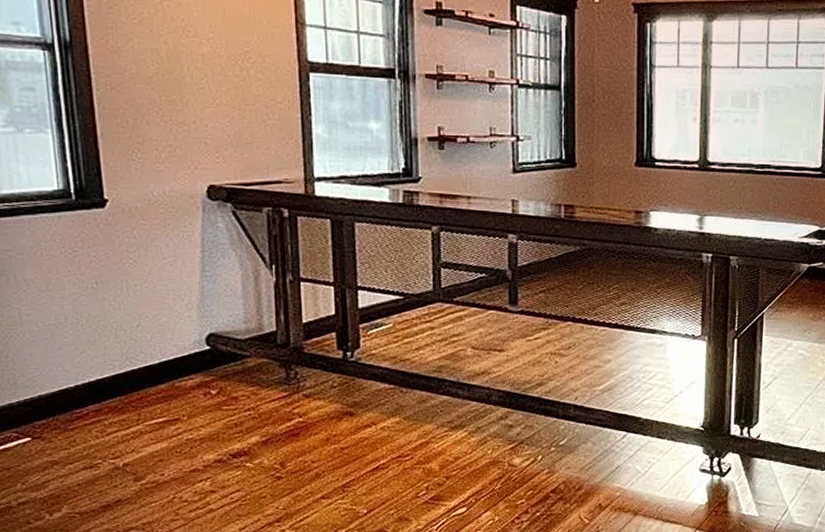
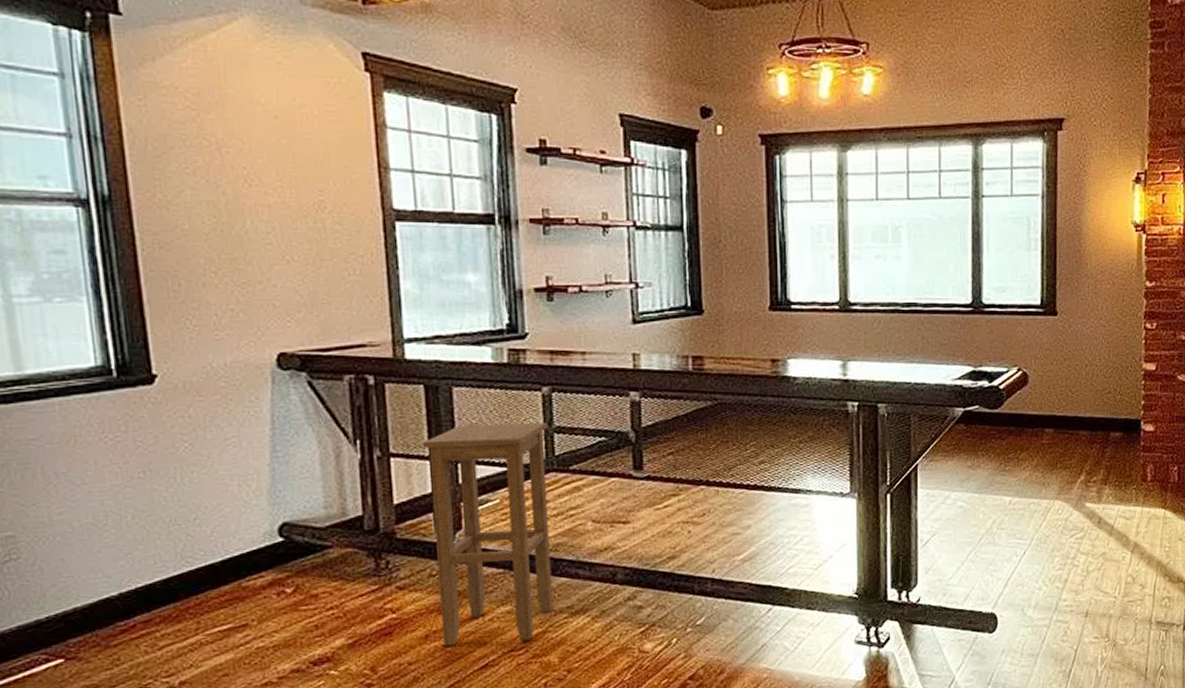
stool: none [328,256,436,449] -> present [422,423,553,646]

